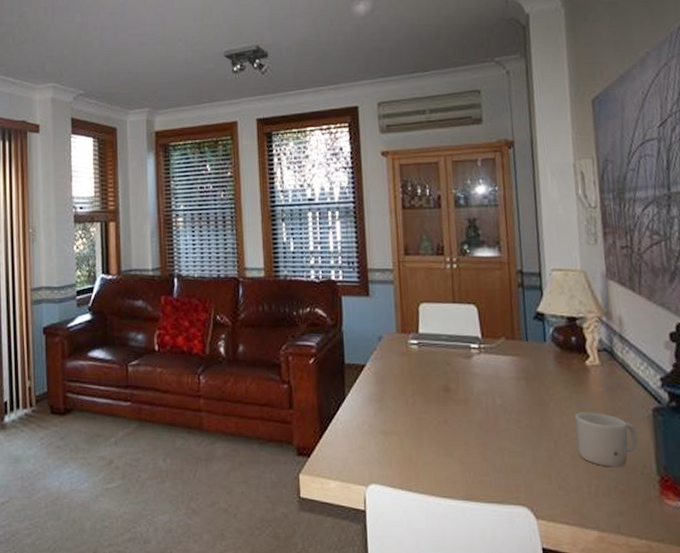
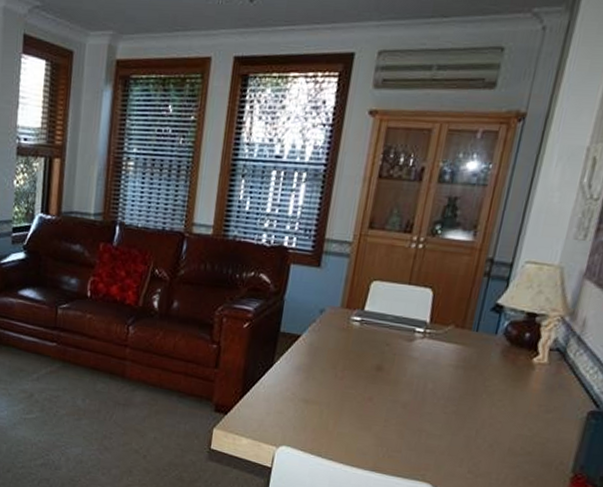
mug: present [574,412,639,467] -> none [497,406,565,461]

